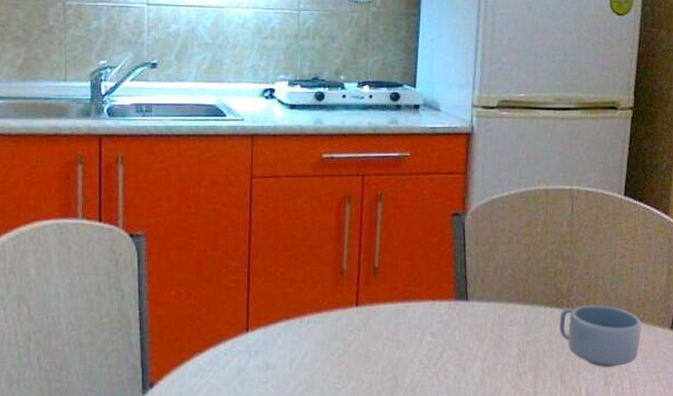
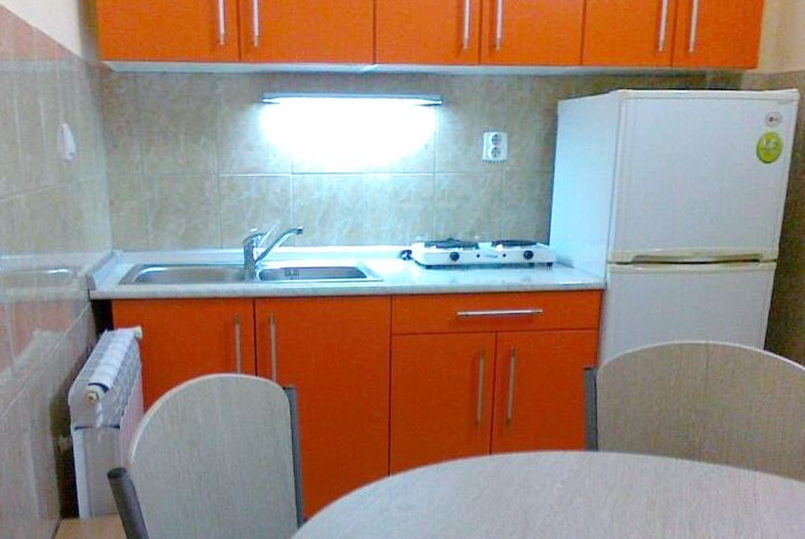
mug: present [558,304,641,368] -> none [689,456,776,518]

